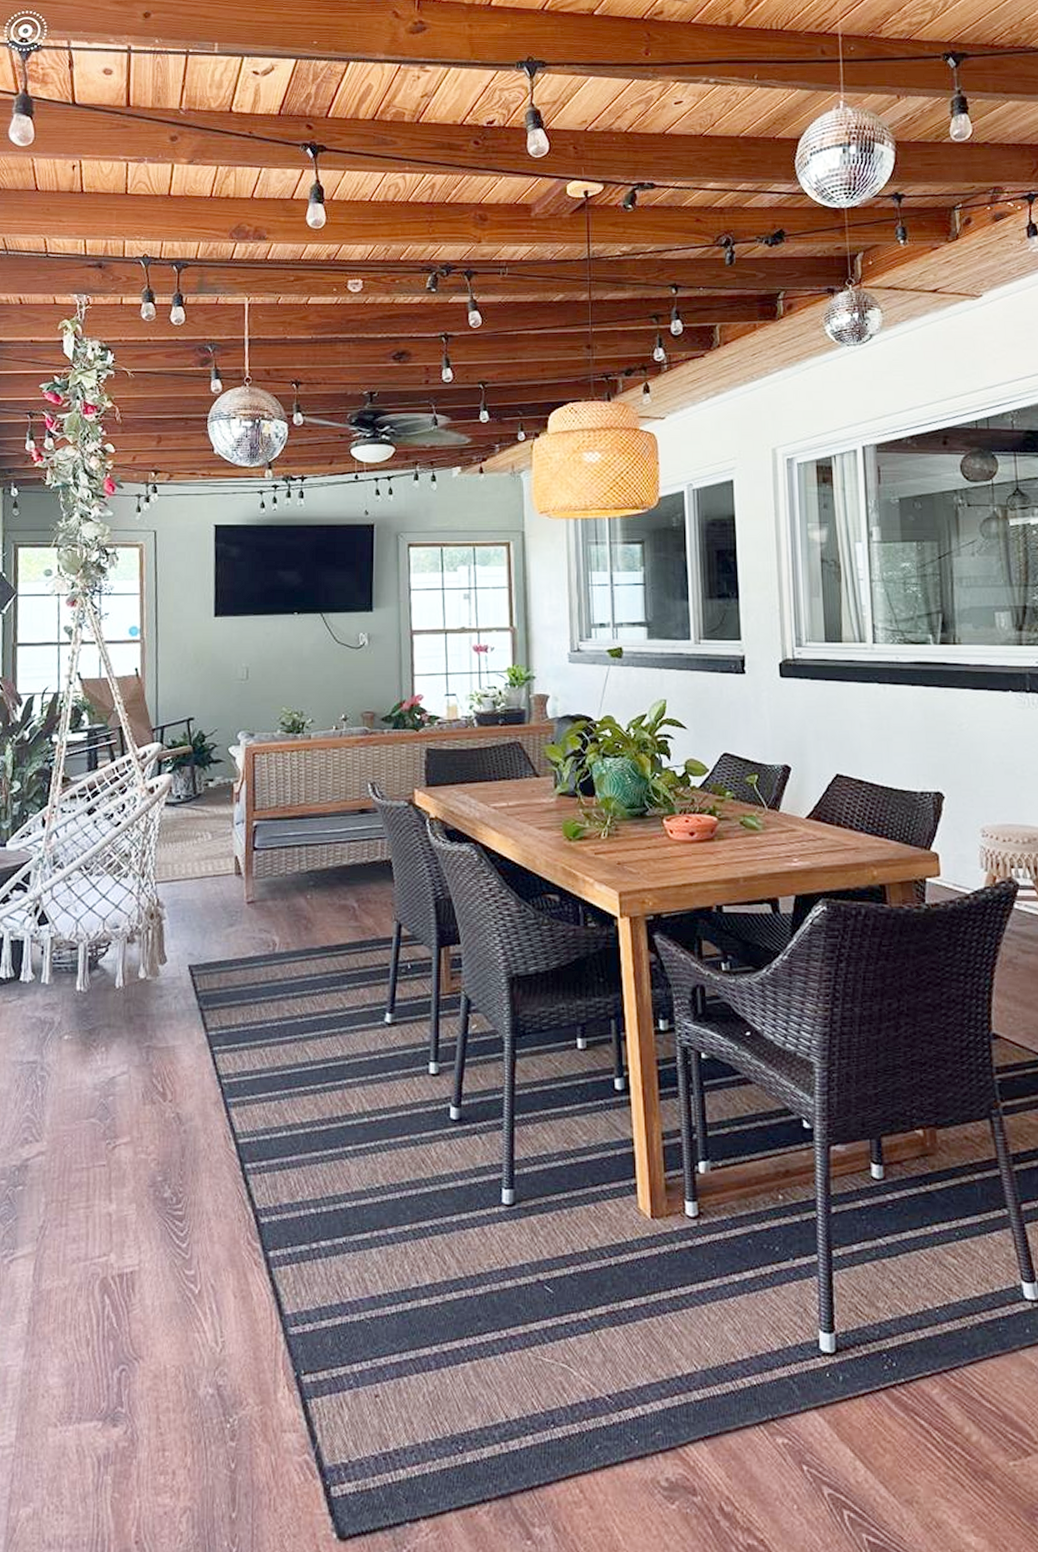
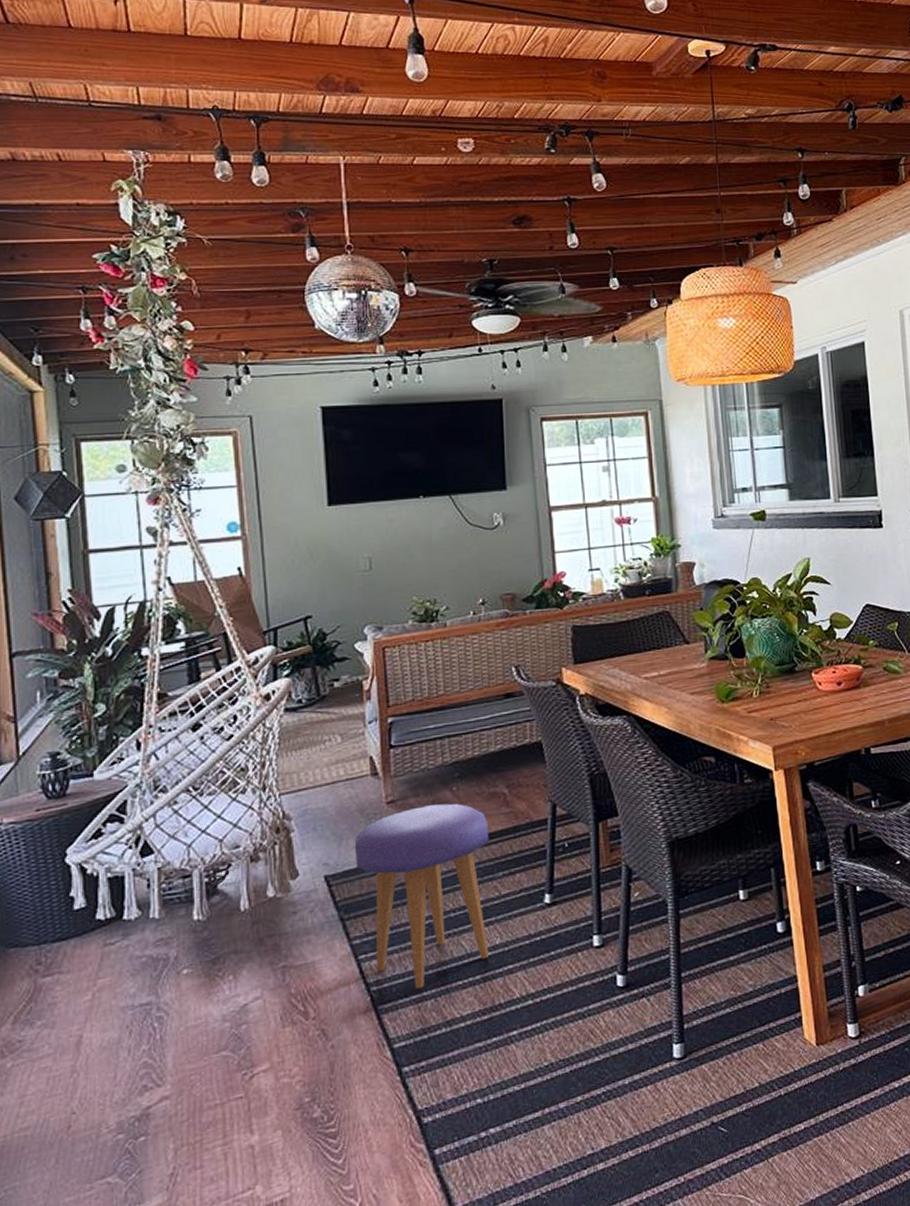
stool: none [216,910,338,1088] -> present [354,803,490,989]

